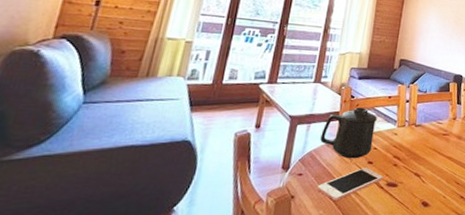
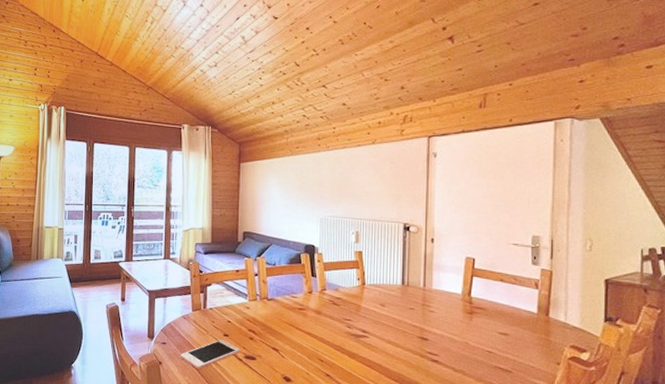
mug: present [320,107,377,159] -> none [177,282,227,331]

